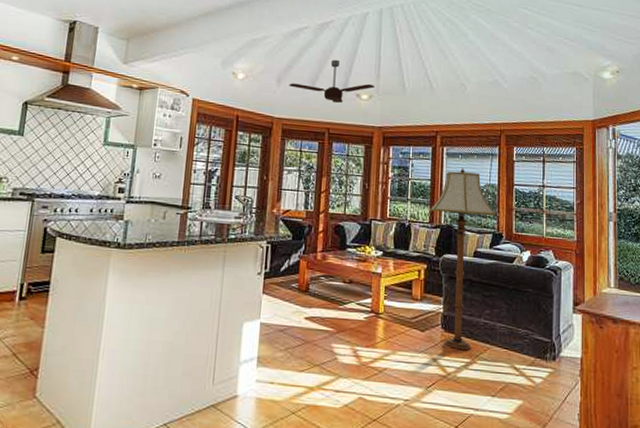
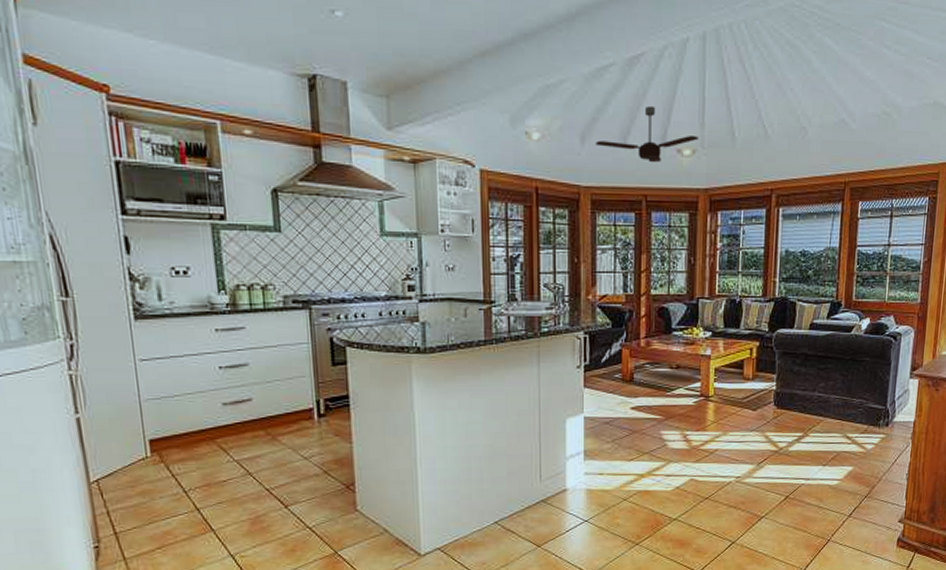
floor lamp: present [430,168,496,351] -> none [763,231,835,425]

